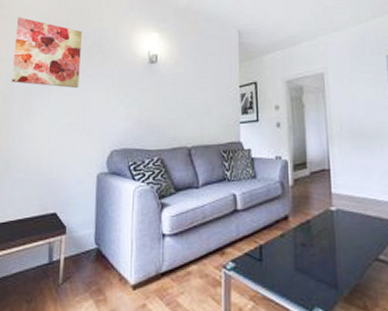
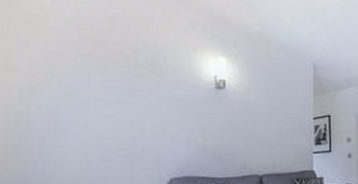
wall art: present [11,17,82,89] -> none [27,18,130,110]

